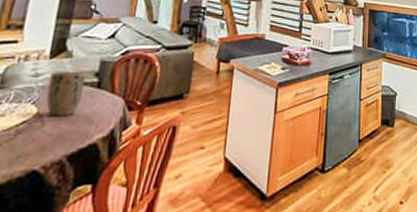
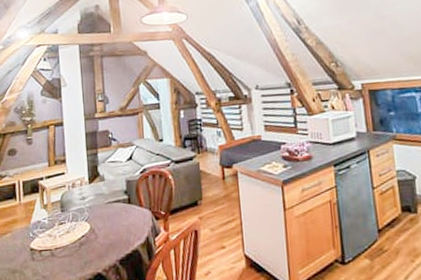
plant pot: present [46,72,86,117] -> none [92,192,119,230]

